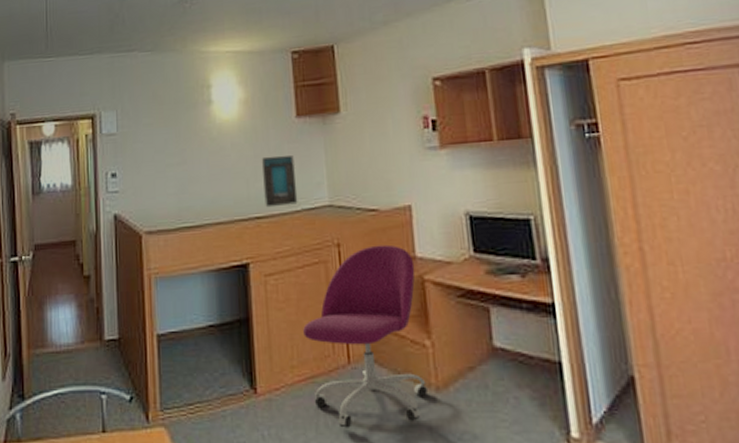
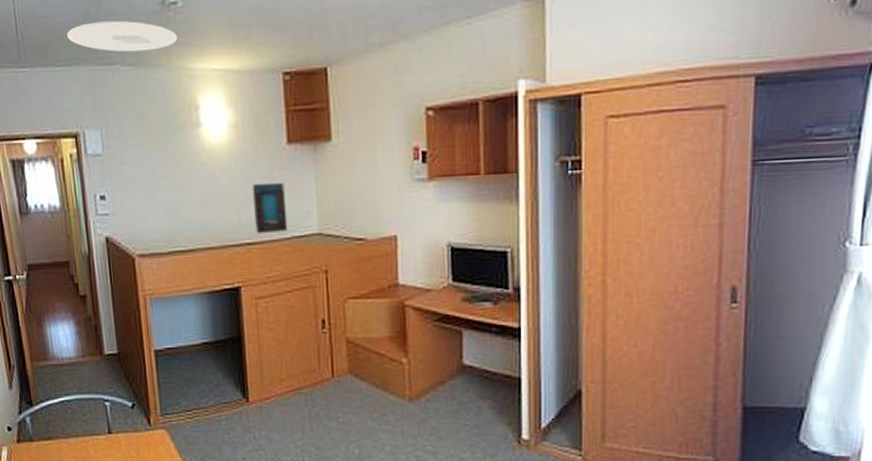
ceiling light: none [92,13,193,40] -> present [67,20,178,53]
office chair: present [303,244,429,428] -> none [291,272,403,431]

